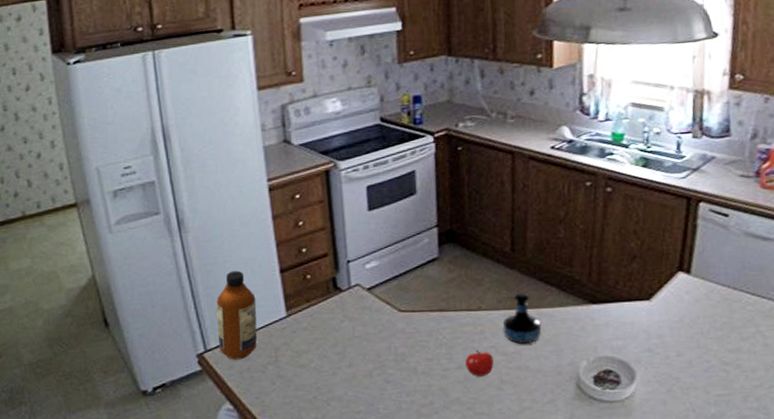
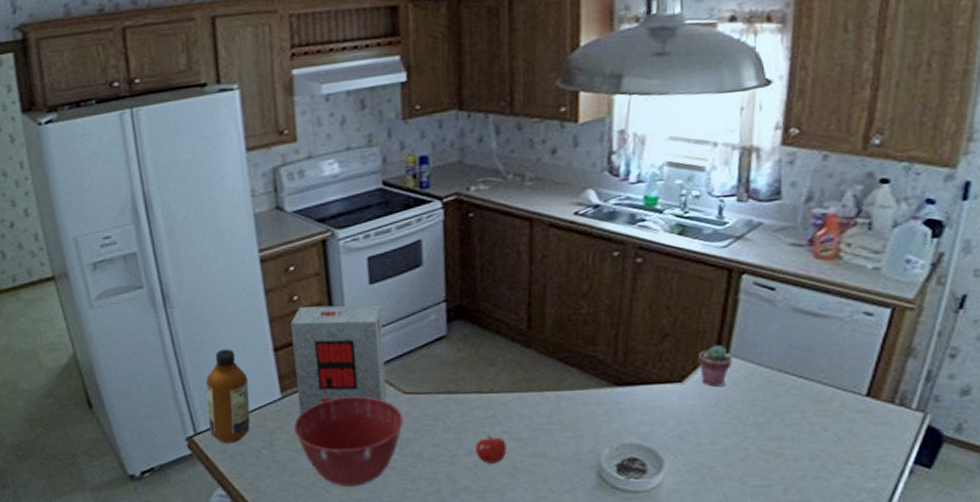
cereal box: none [296,229,384,331] -> present [291,304,387,414]
mixing bowl: none [297,314,400,400] -> present [293,396,404,487]
tequila bottle: present [503,292,542,344] -> none [517,373,561,429]
potted succulent: none [663,265,694,304] -> present [697,344,733,387]

